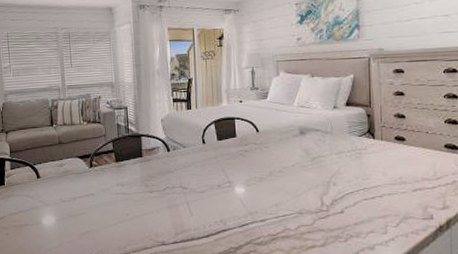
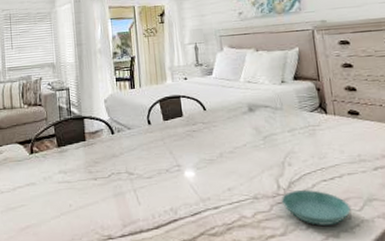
saucer: none [323,206,387,239] -> present [281,189,351,226]

